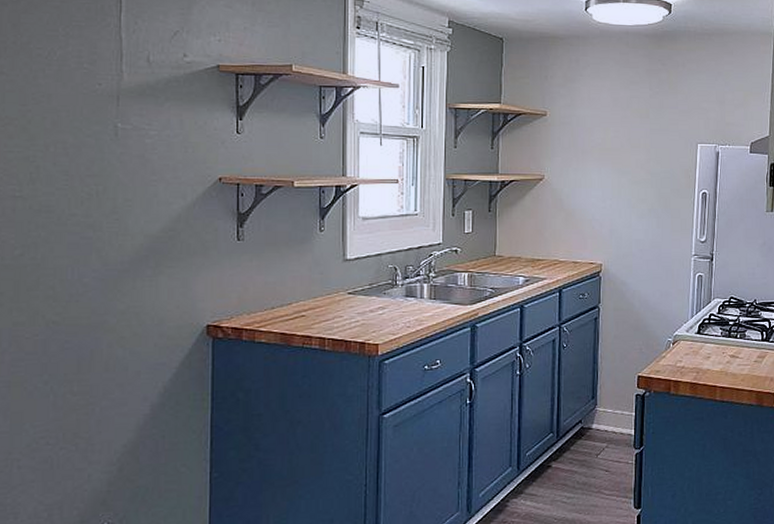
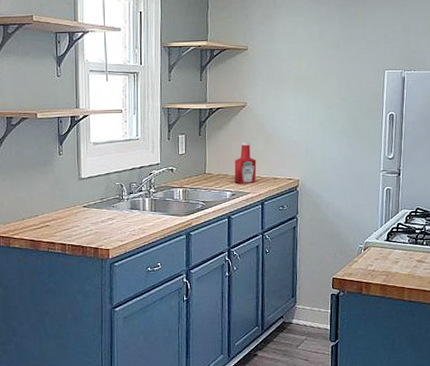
ketchup bottle: none [528,220,554,269] -> present [234,142,257,184]

